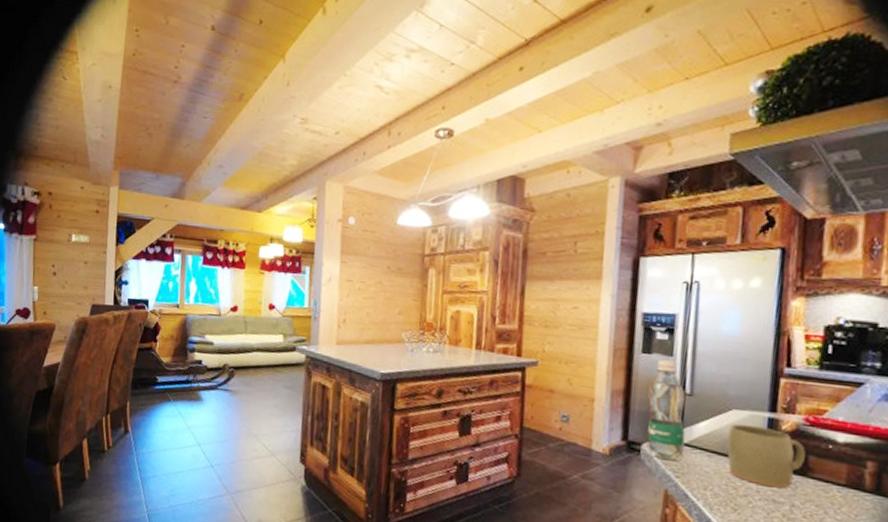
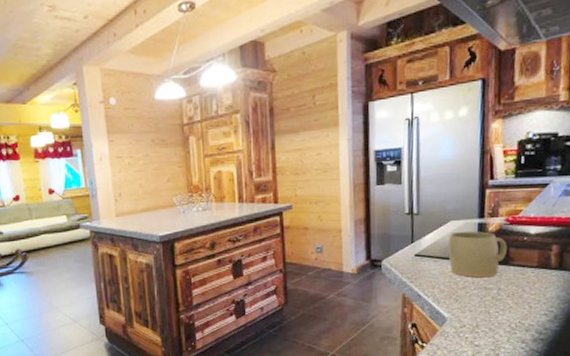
bottle: present [647,360,686,462] -> none [384,188,416,270]

